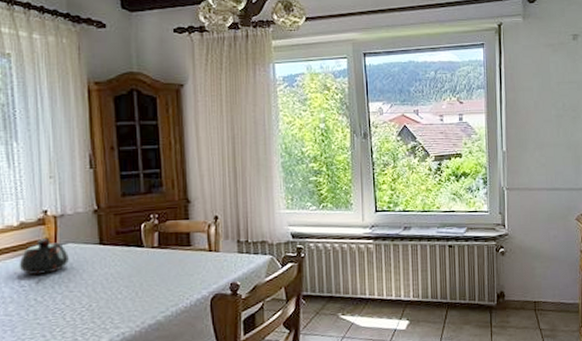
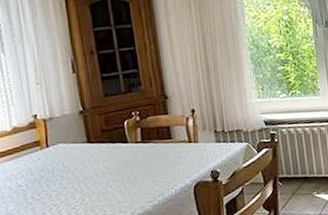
teapot: present [19,239,69,275] -> none [15,141,60,175]

